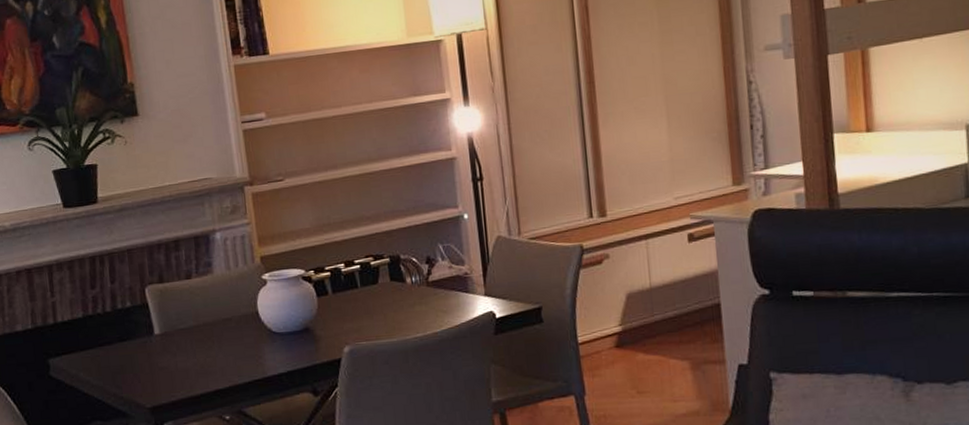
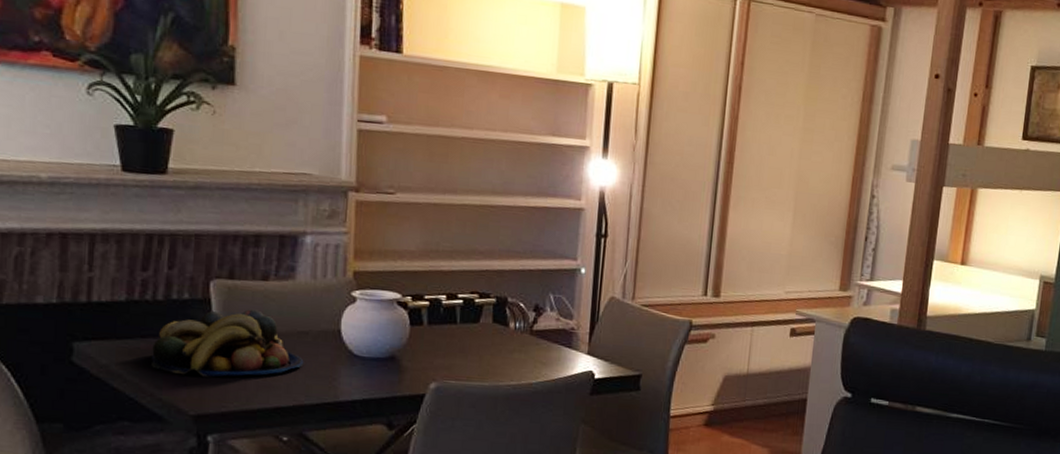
fruit bowl: none [109,306,232,374] -> present [150,309,304,378]

